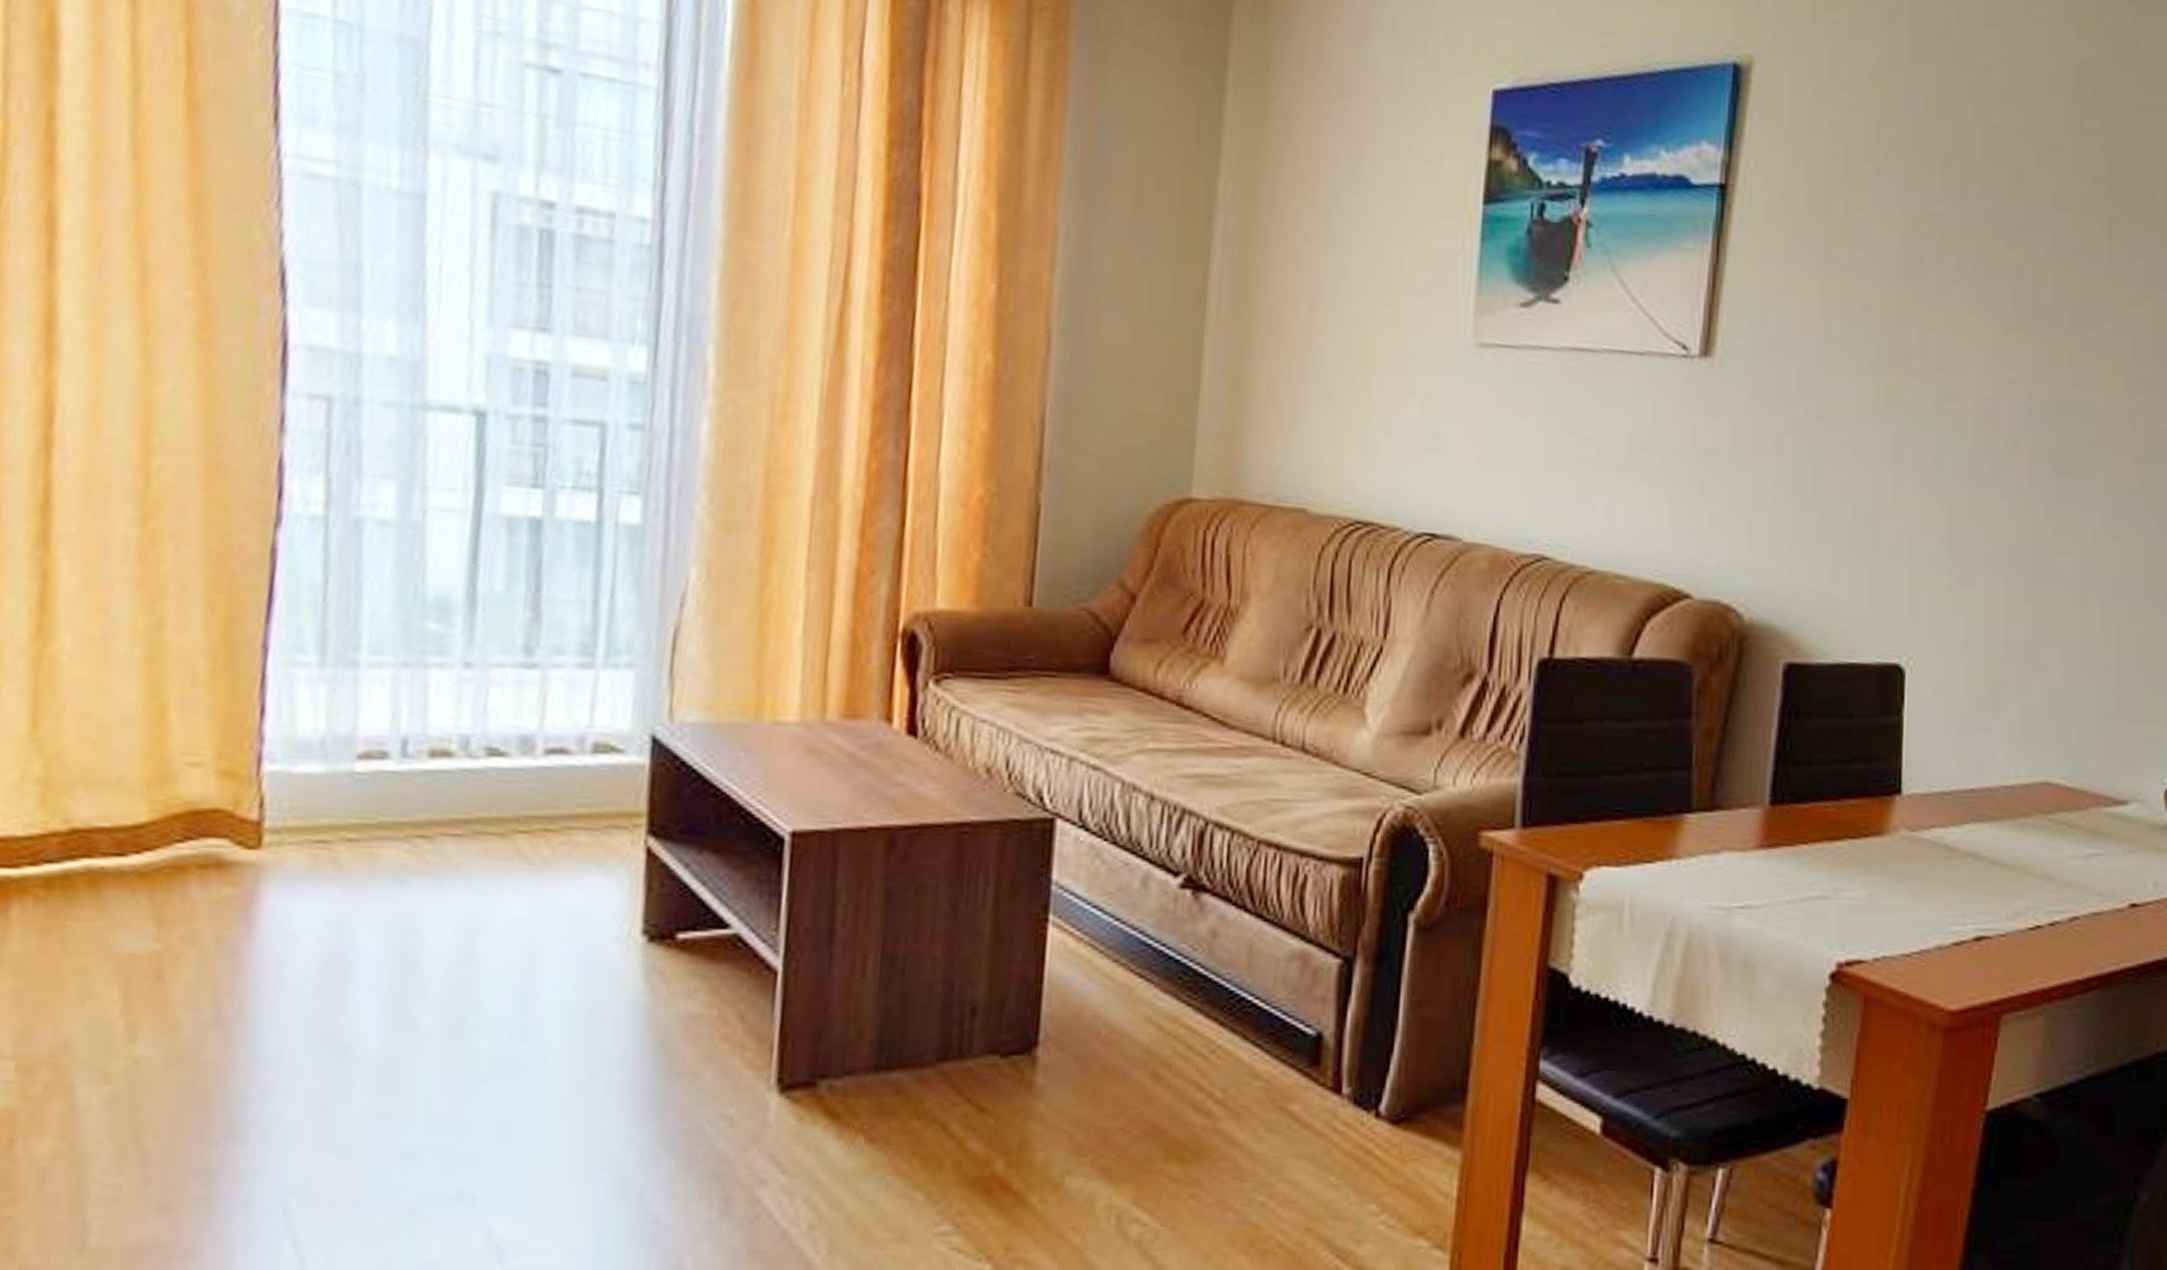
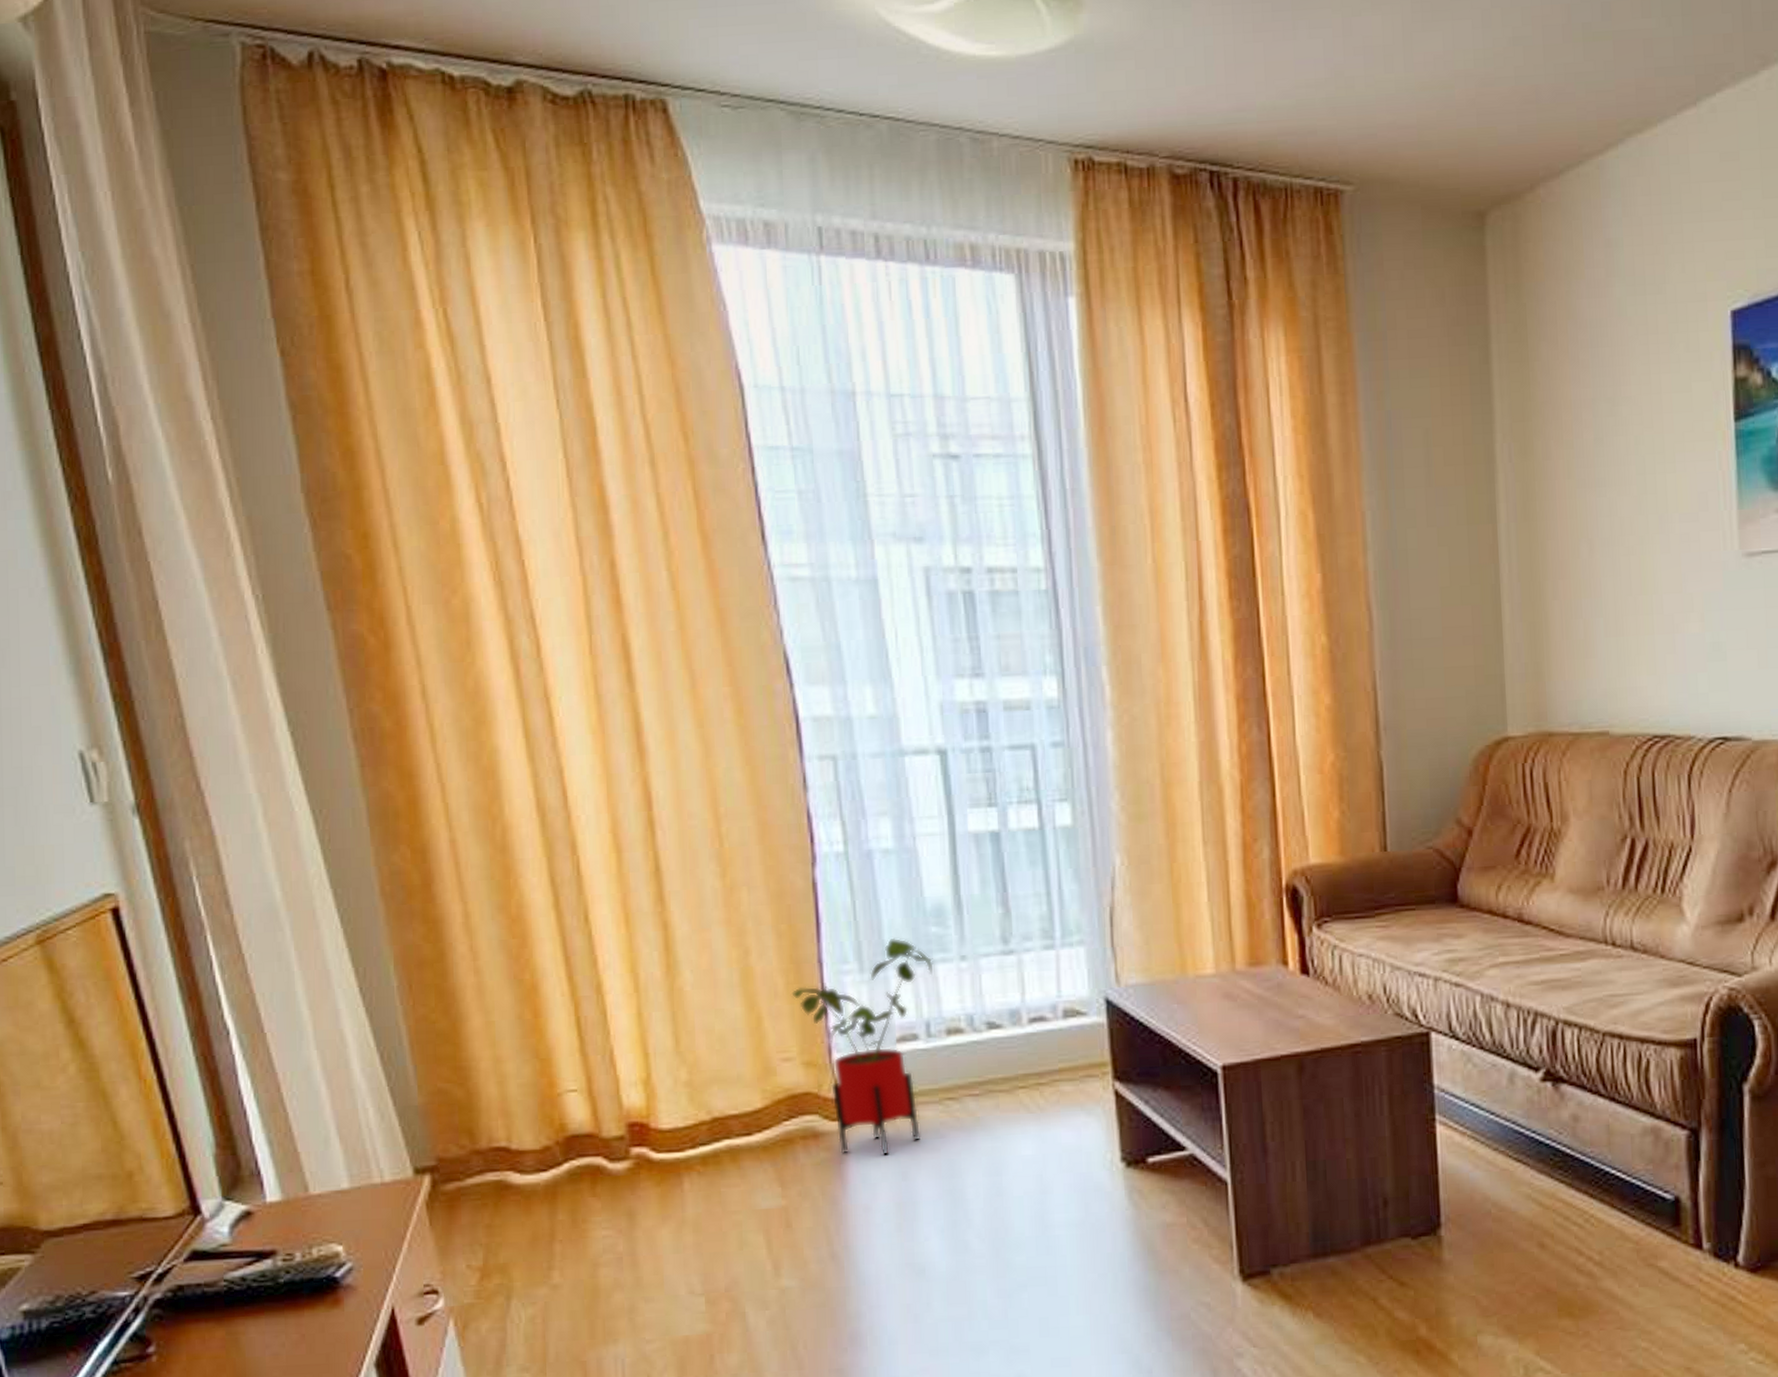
house plant: none [216,629,426,900] -> present [791,937,935,1156]

